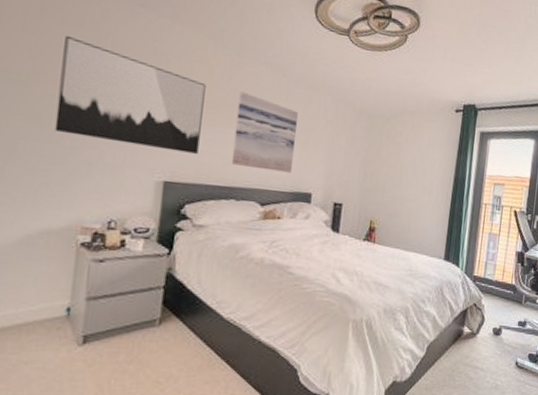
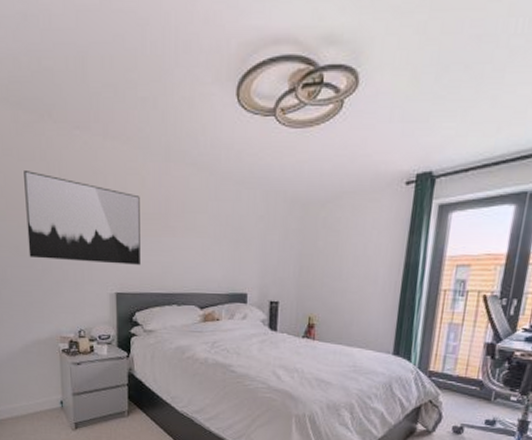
wall art: present [231,91,298,173] -> none [170,198,228,275]

